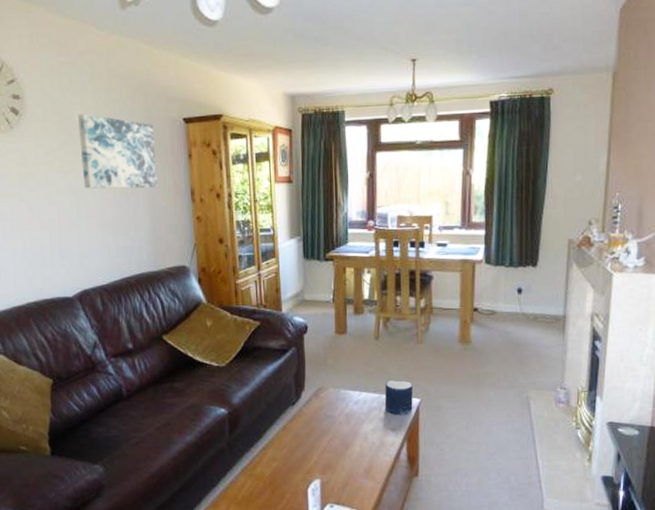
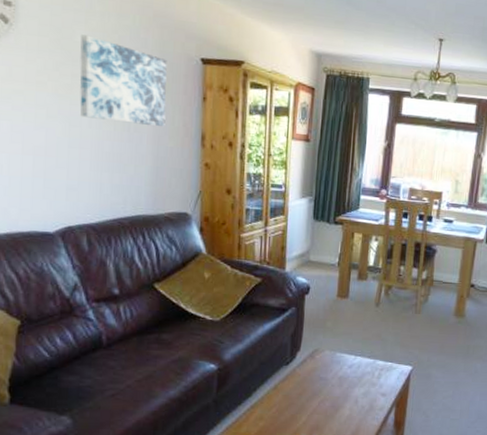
candle: present [384,380,413,415] -> none [377,347,407,381]

